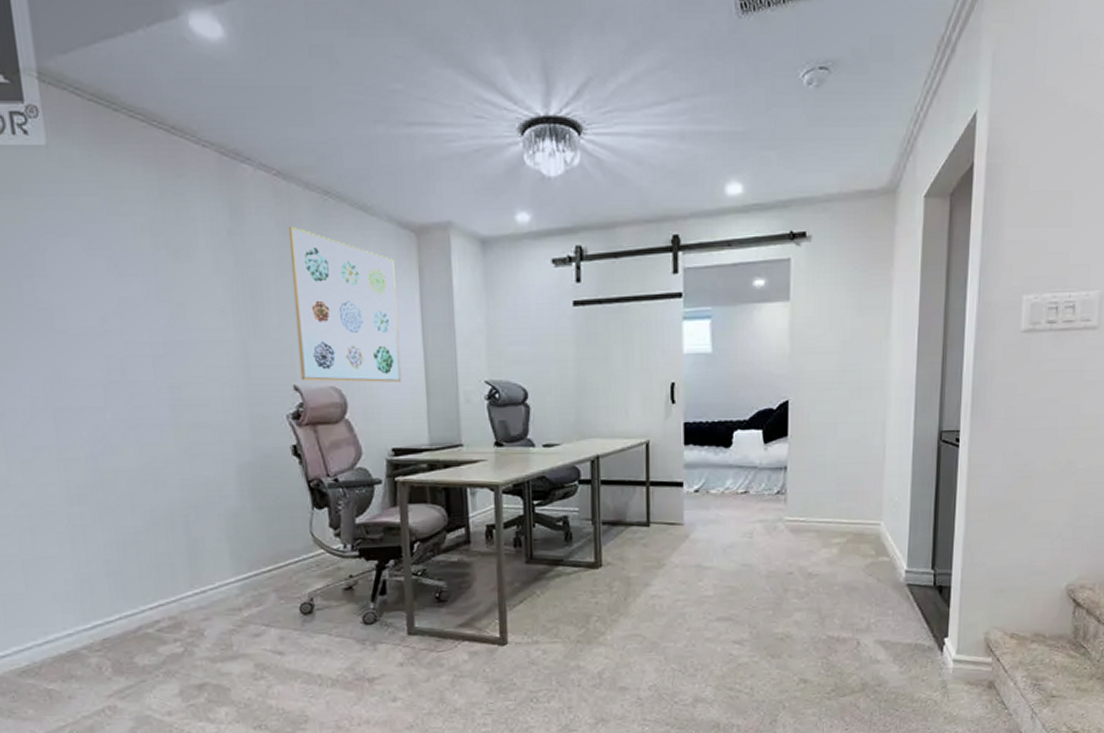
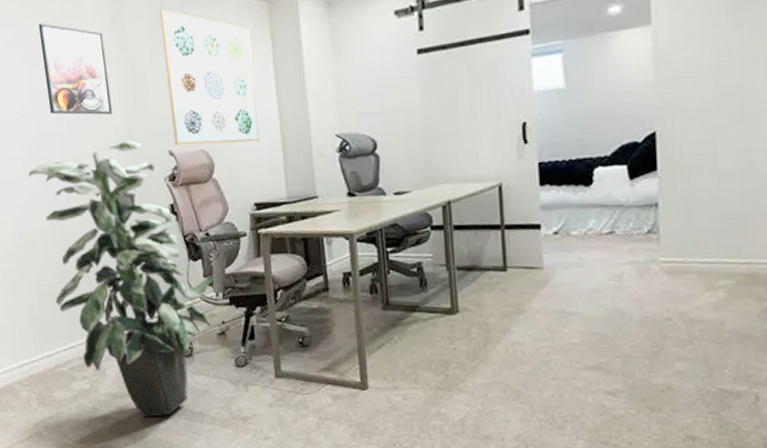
indoor plant: none [109,371,342,683] -> present [28,141,214,417]
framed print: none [129,223,225,339] -> present [38,23,113,115]

